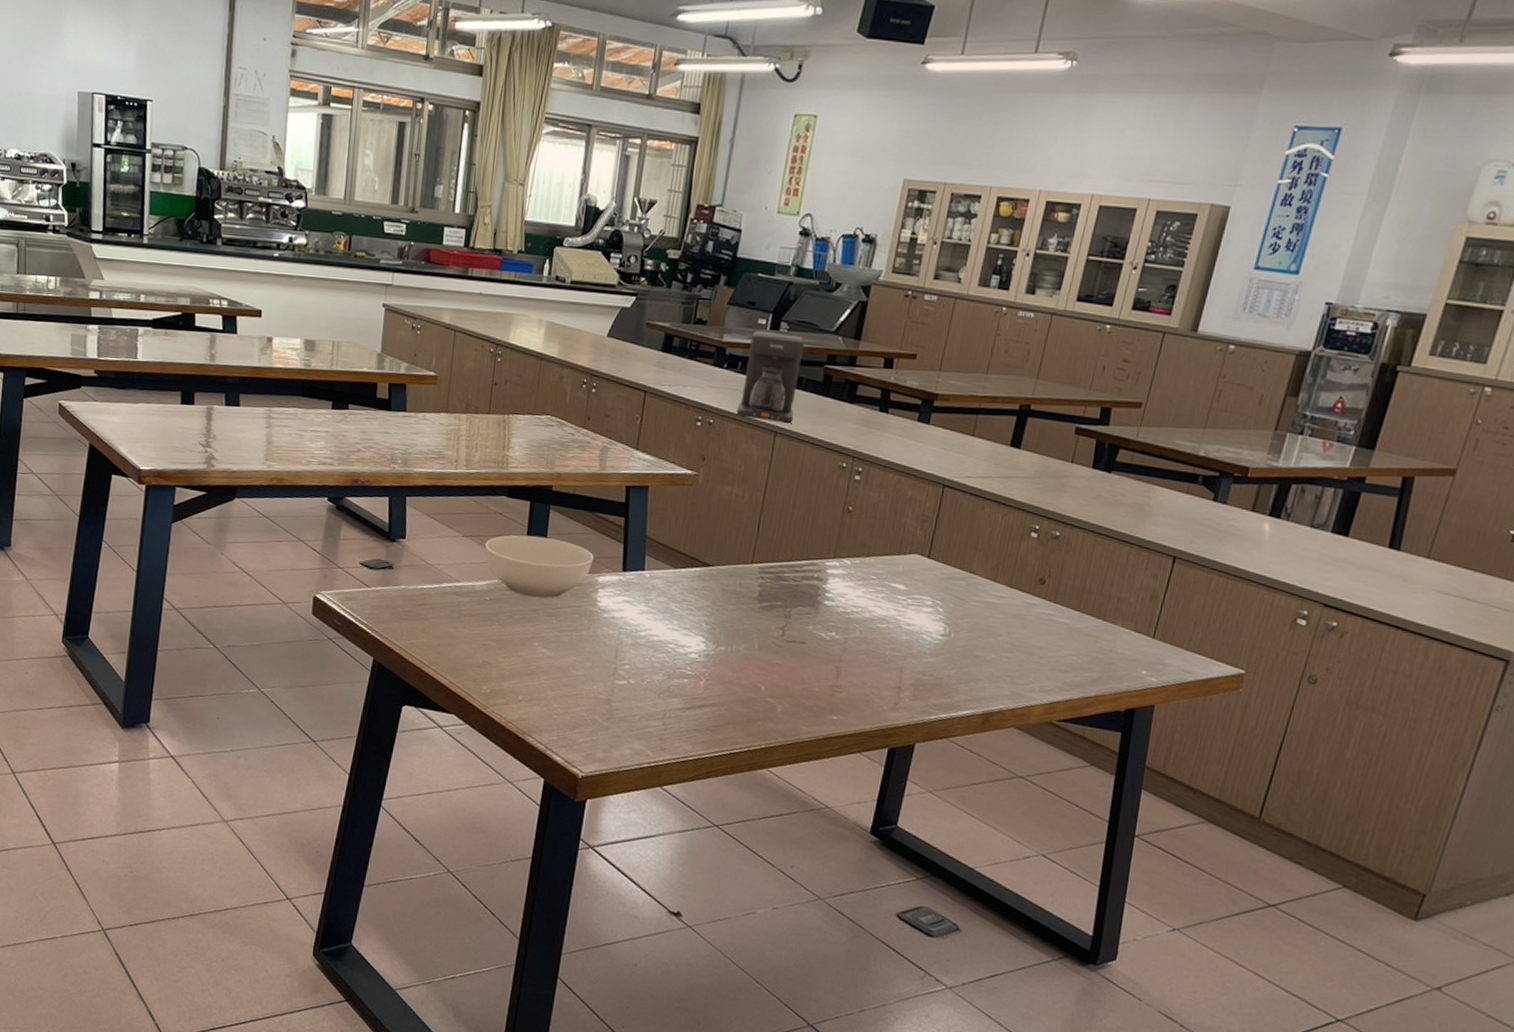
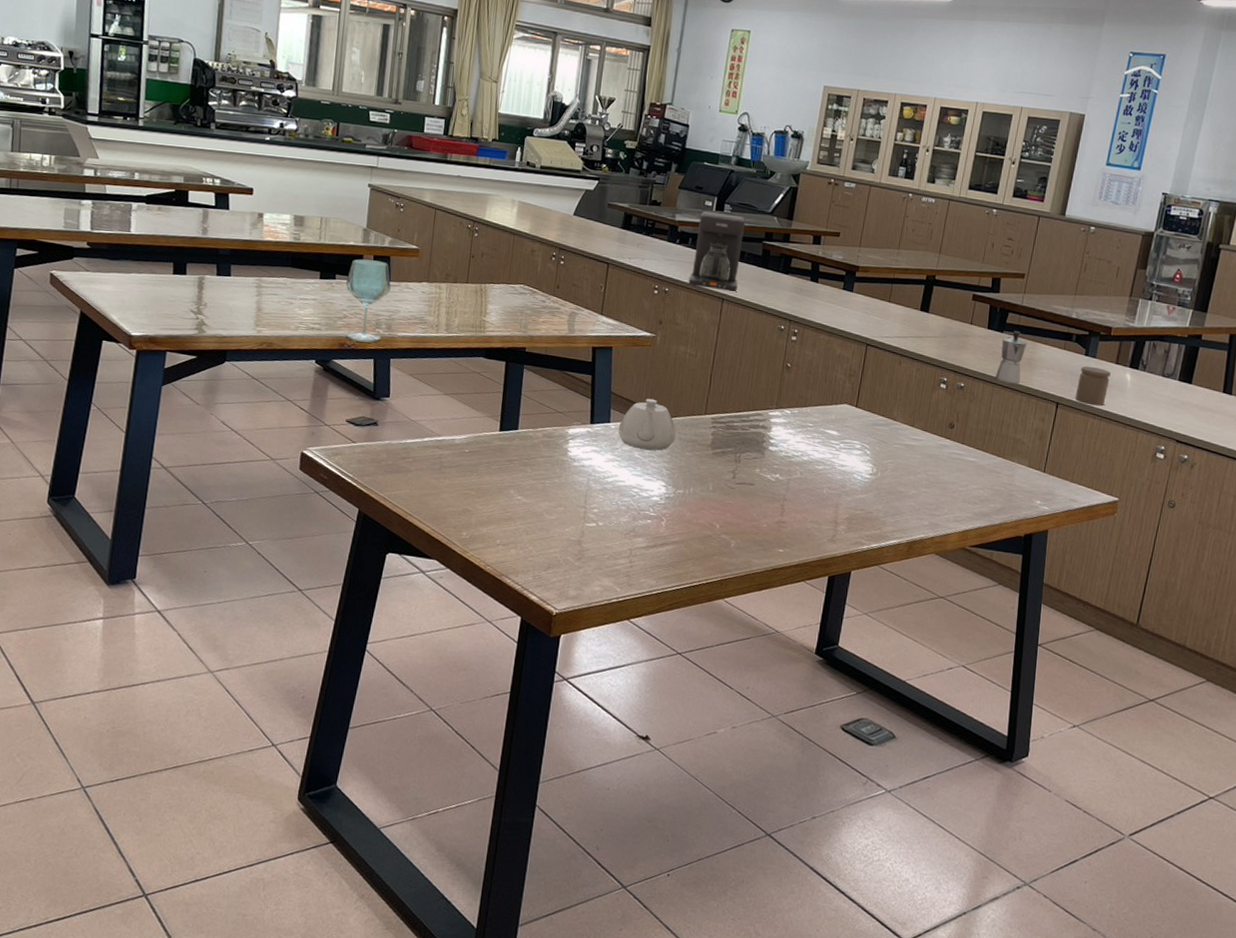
wine glass: none [358,387,407,479] -> present [345,259,391,343]
bowl: present [485,535,594,599] -> none [464,392,565,450]
teapot: none [652,544,719,603] -> present [617,398,676,451]
coffee maker: none [1098,471,1141,534] -> present [995,331,1028,384]
jar: none [1197,513,1246,562] -> present [1075,366,1112,407]

